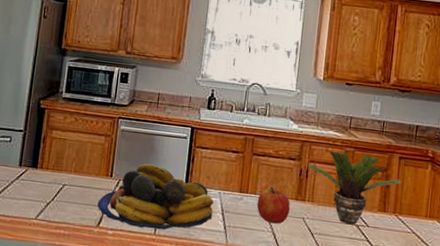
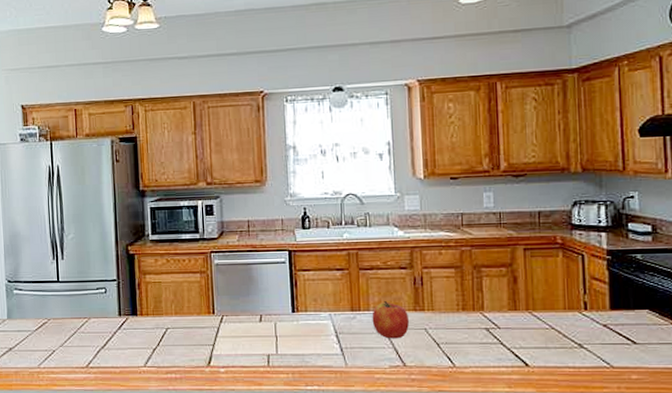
fruit bowl: present [97,163,213,230] -> none [204,295,327,361]
potted plant: present [308,150,401,225] -> none [422,250,530,329]

